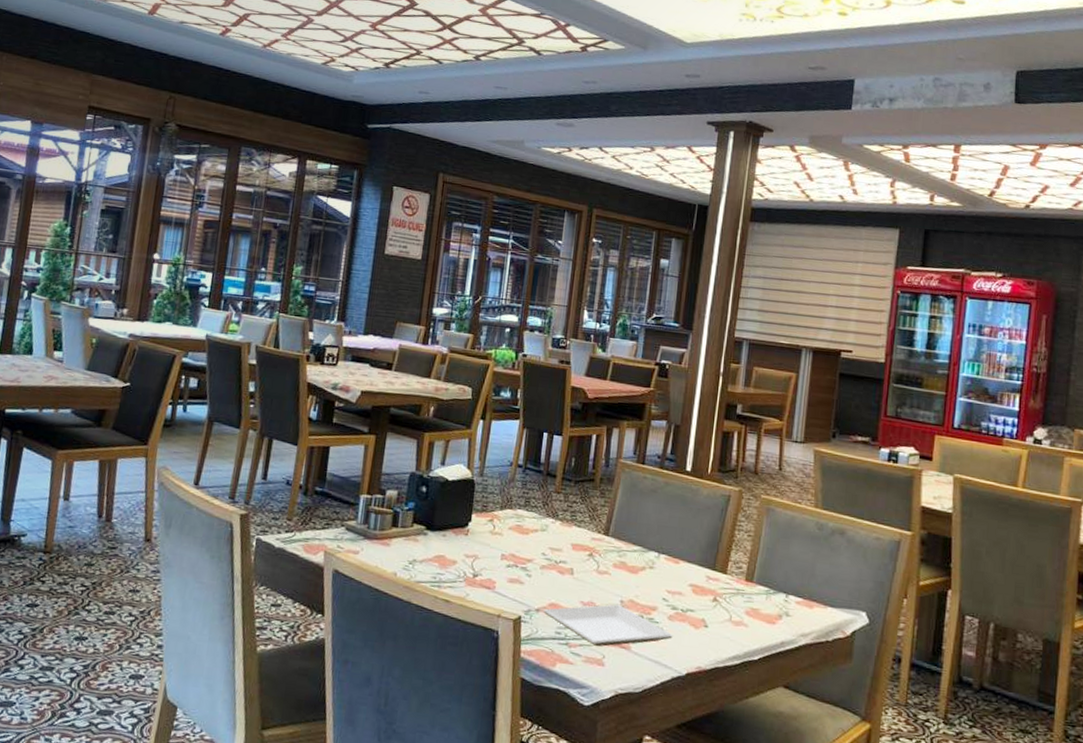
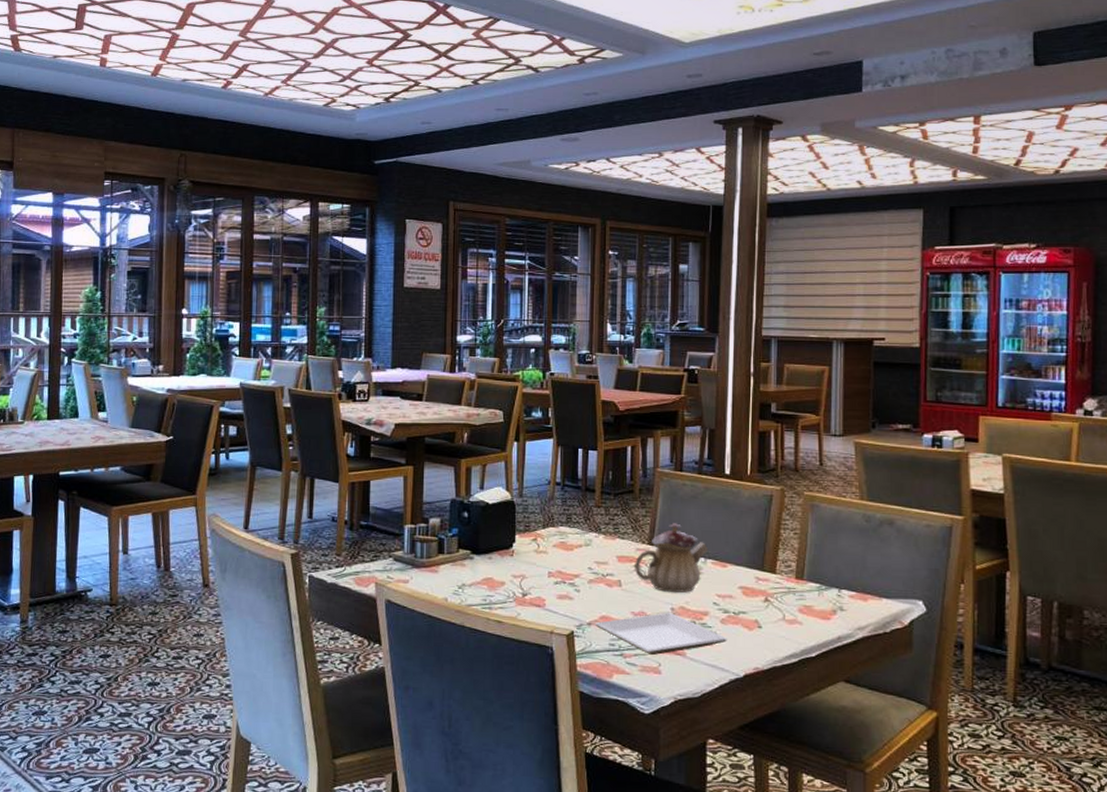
teapot: none [588,515,663,586] -> present [635,523,709,592]

